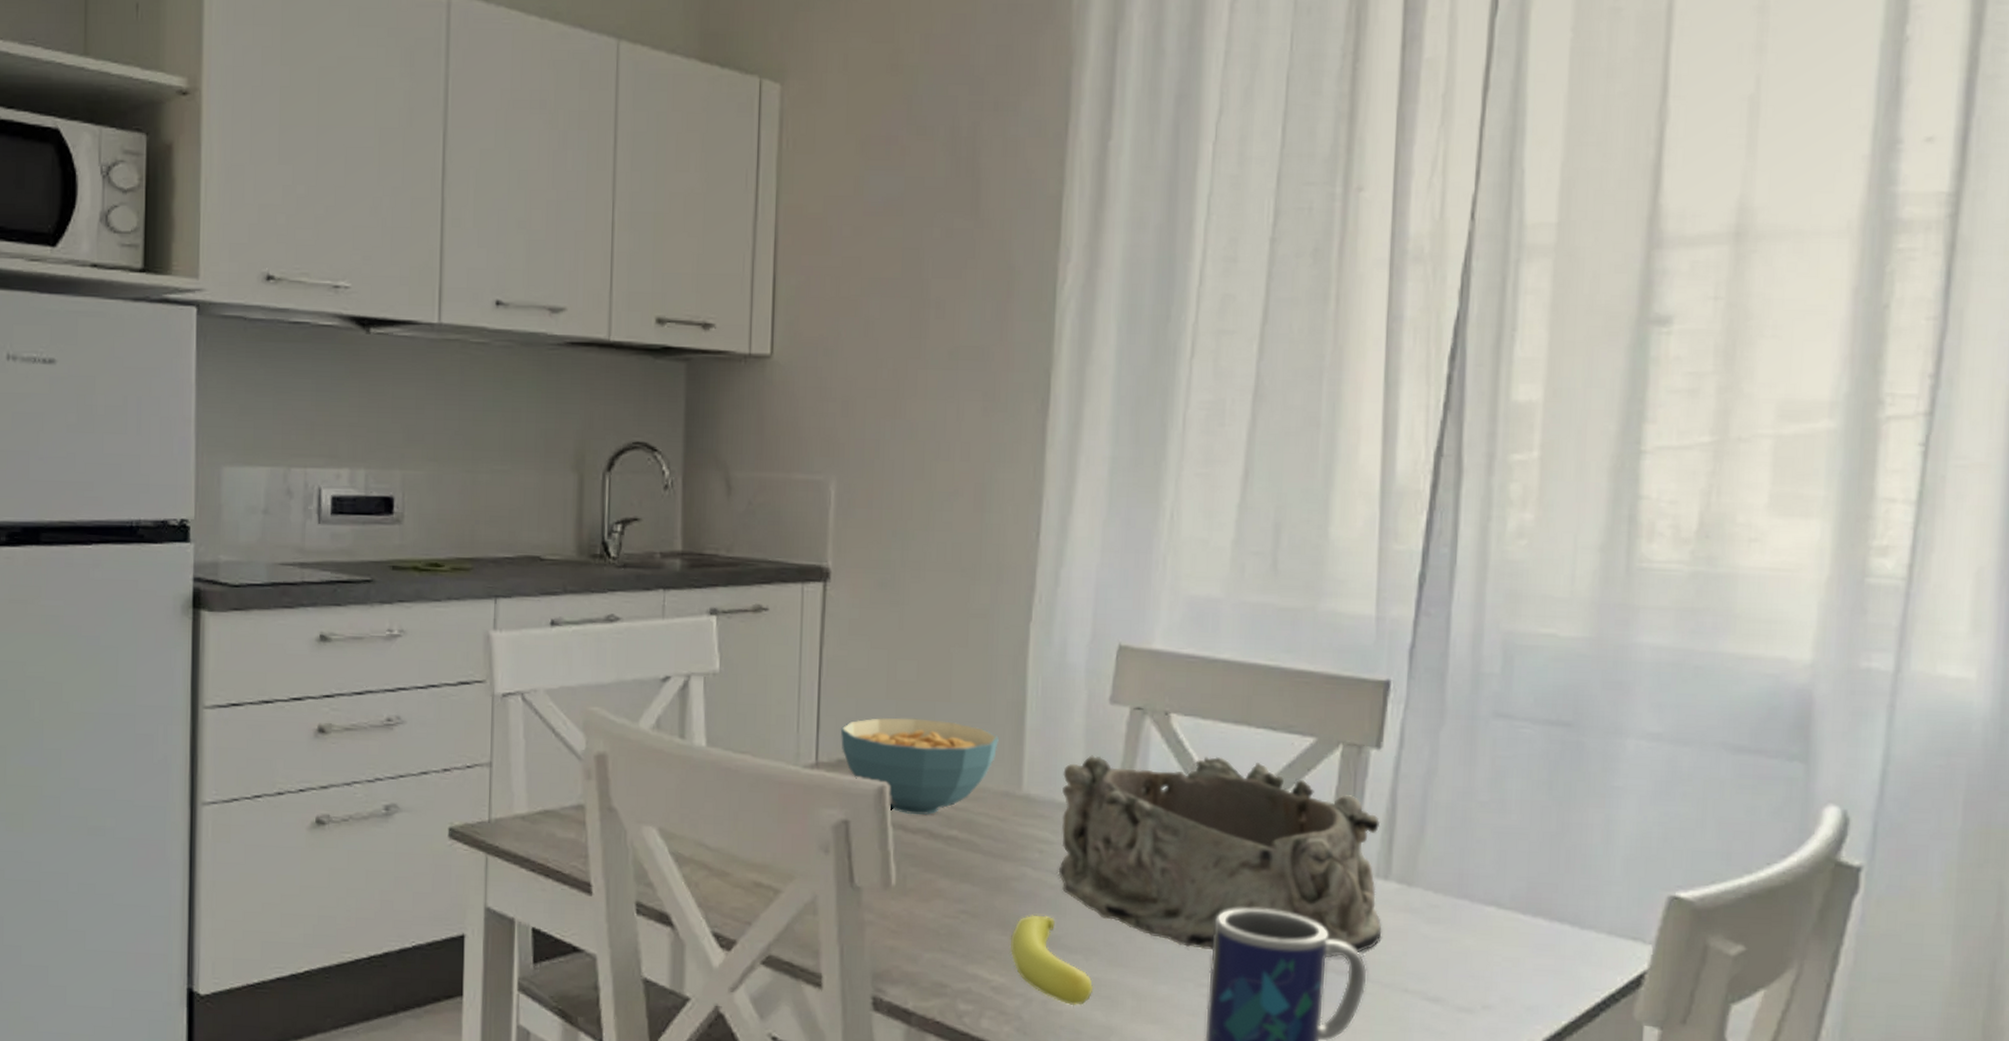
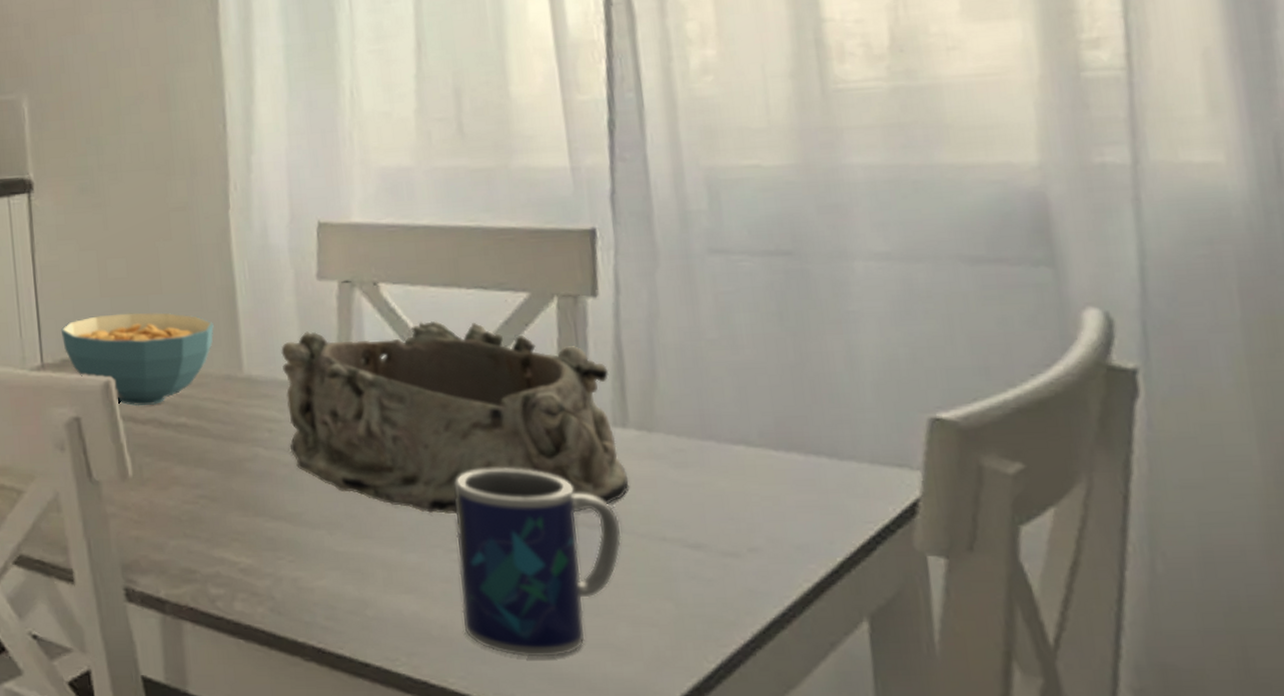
banana: present [1010,914,1094,1006] -> none [251,493,342,582]

